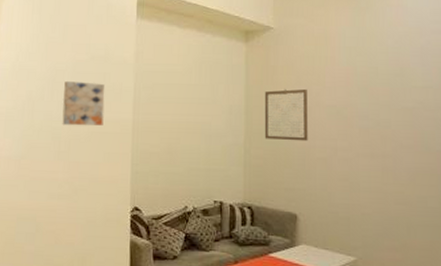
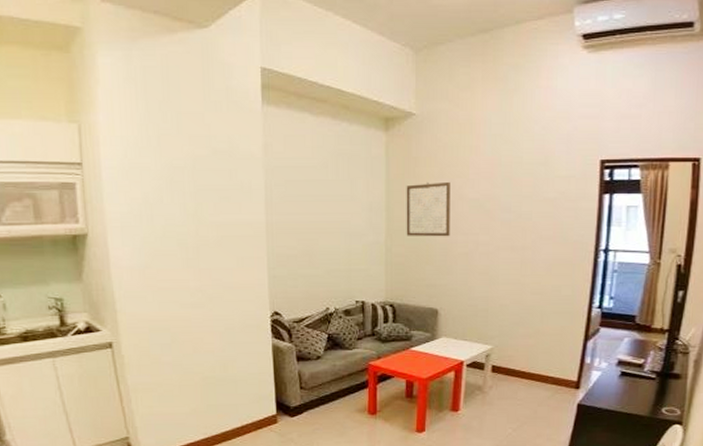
wall art: present [62,81,105,126] -> none [184,180,234,230]

